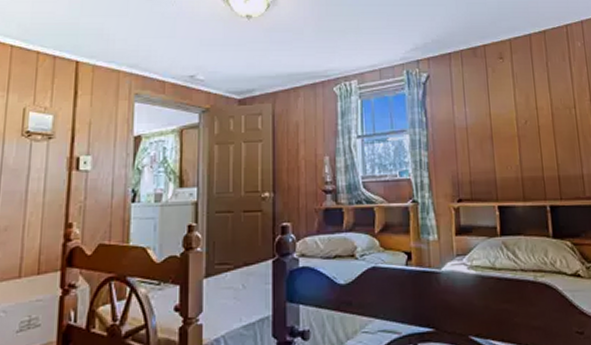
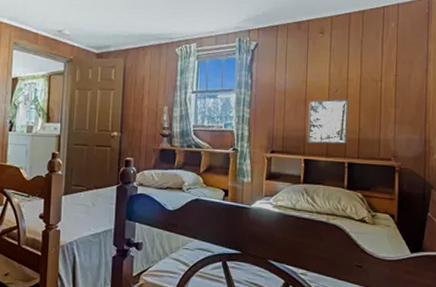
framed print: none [496,131,546,187] -> present [307,99,349,145]

